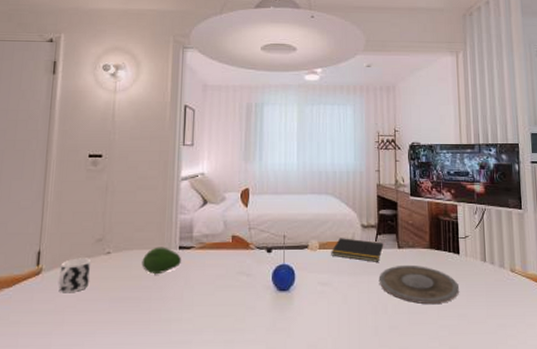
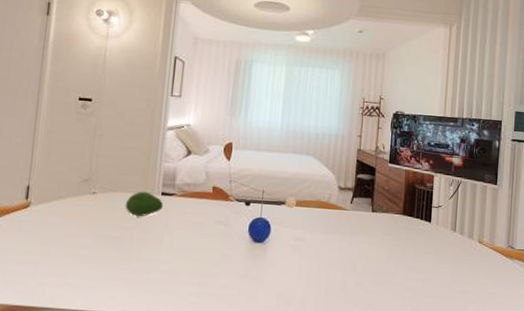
cup: present [58,258,92,293] -> none [45,195,78,227]
notepad: present [331,238,384,262] -> none [307,197,359,223]
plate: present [378,264,460,304] -> none [350,227,428,267]

